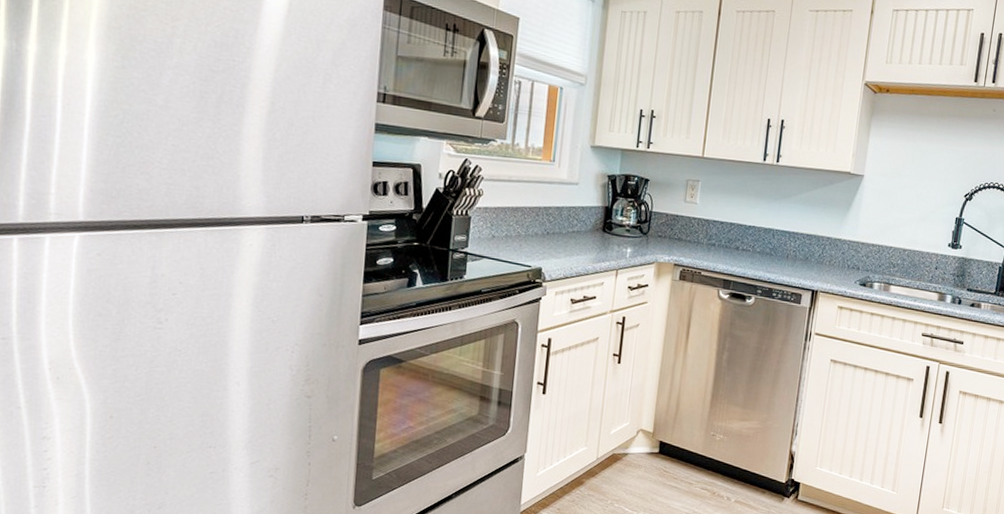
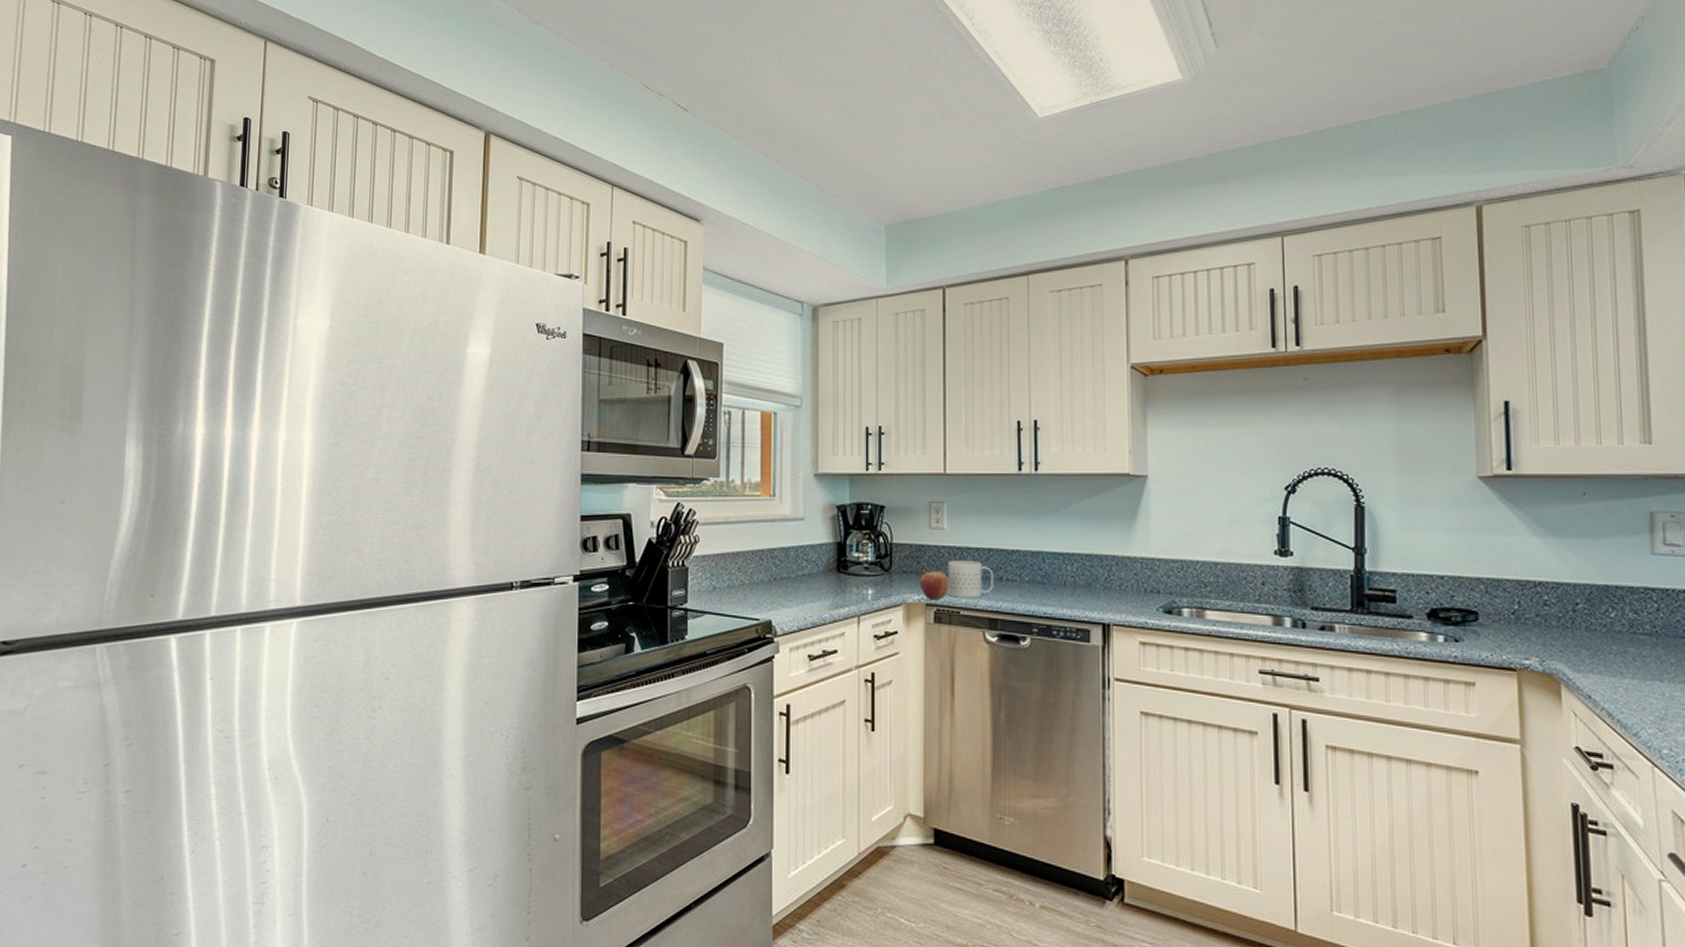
fruit: none [670,234,696,261] -> present [919,568,950,599]
mug: none [693,230,733,263] -> present [948,561,994,600]

